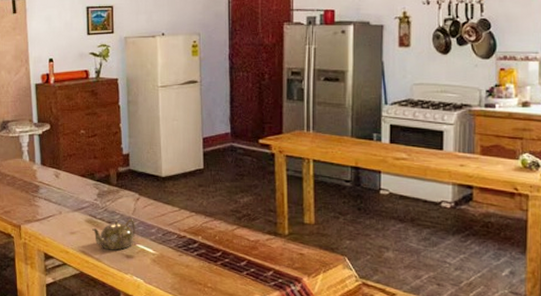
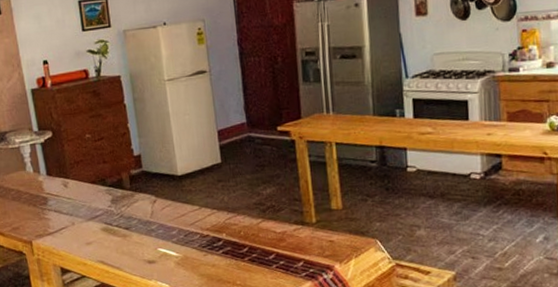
teapot: present [92,218,135,250] -> none [109,222,156,258]

